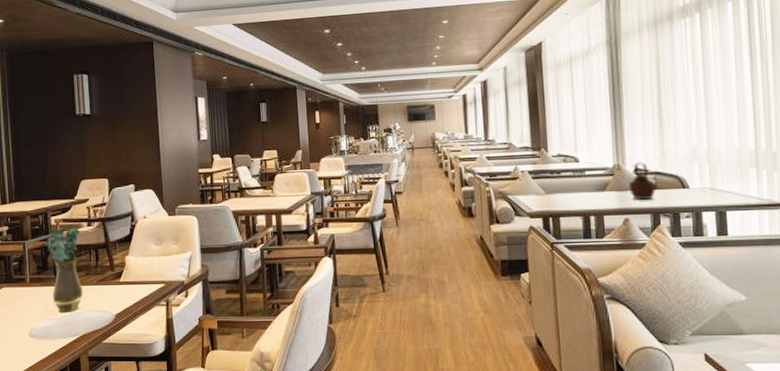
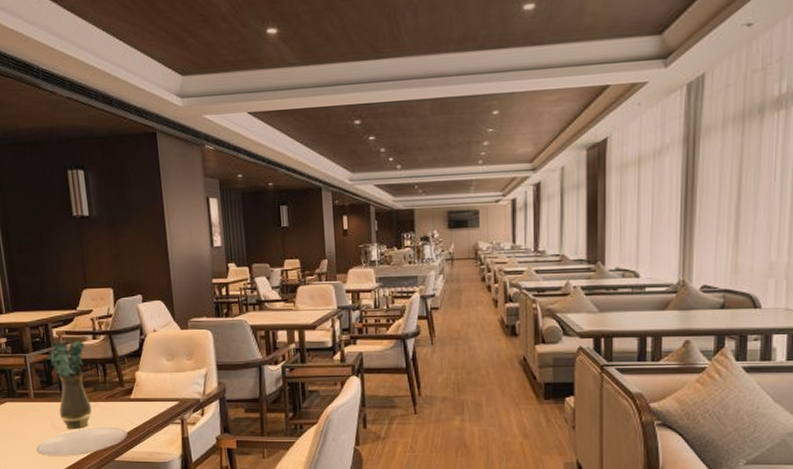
teapot: present [628,162,657,201] -> none [693,278,725,322]

